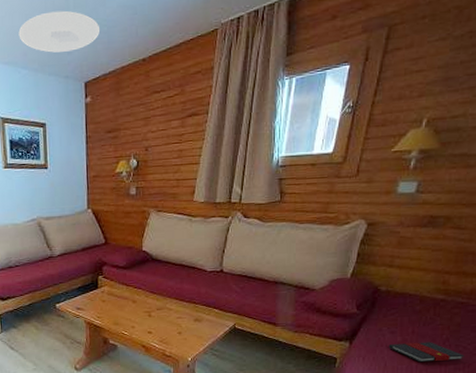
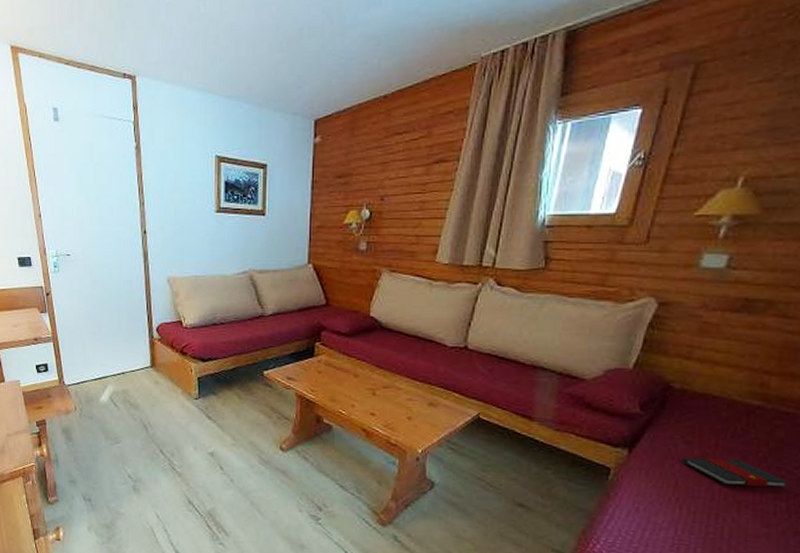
ceiling light: present [18,10,101,53] -> none [244,40,337,86]

